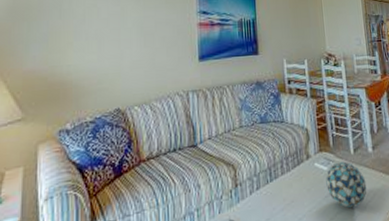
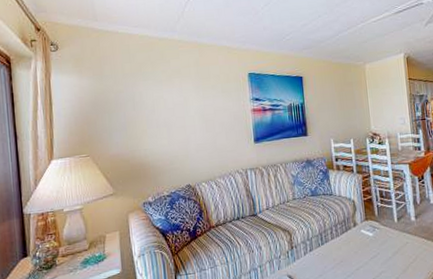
decorative ball: present [326,161,367,208] -> none [371,228,410,268]

